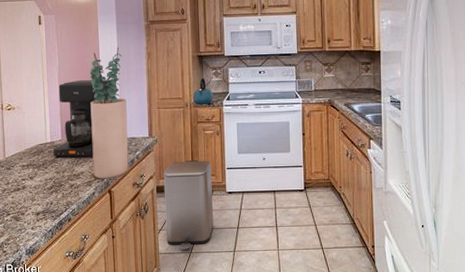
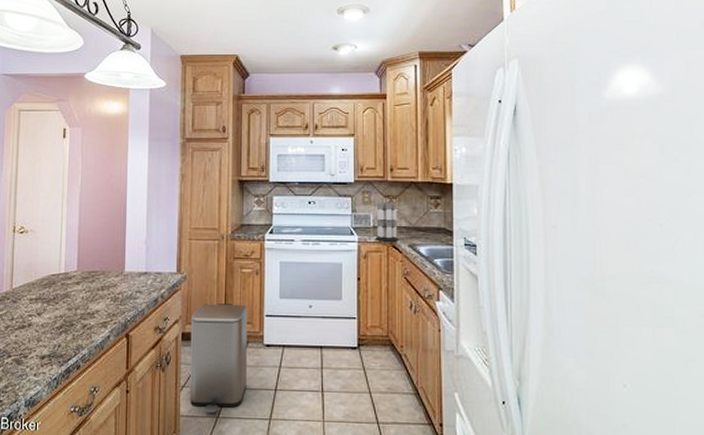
coffee maker: present [53,79,113,157] -> none [66,203,140,292]
vase: present [90,47,129,179] -> none [110,166,154,321]
kettle: present [192,78,214,105] -> none [229,207,255,238]
spice rack: none [317,65,336,102] -> present [376,198,398,242]

